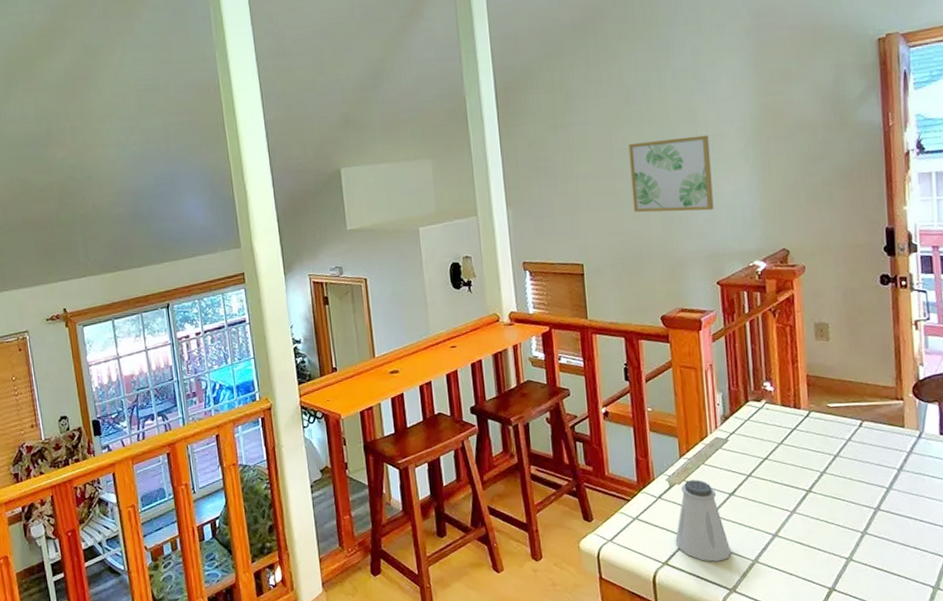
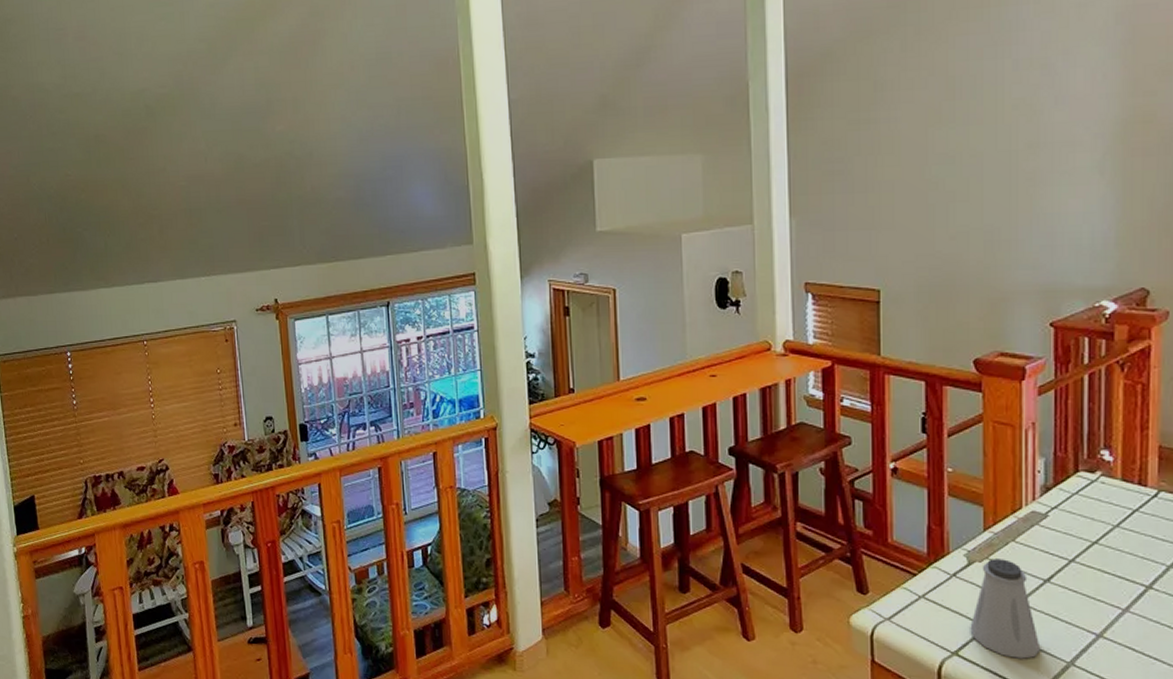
wall art: present [628,135,714,213] -> none [949,141,1054,235]

